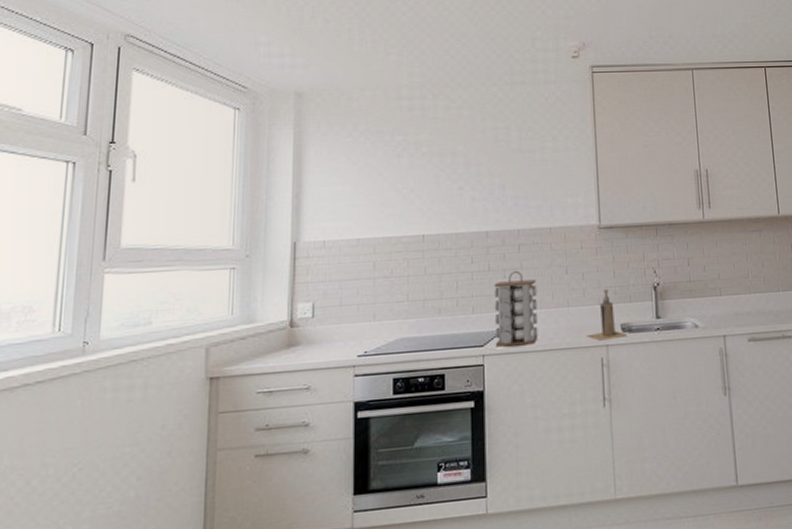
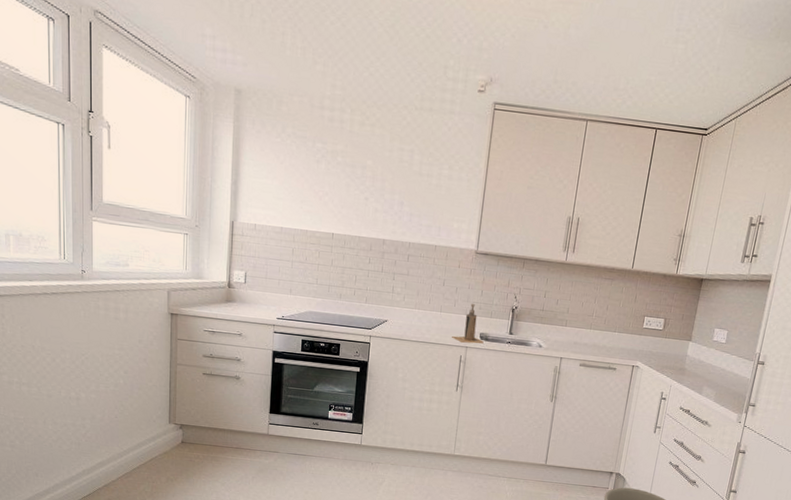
spice rack: present [493,270,538,348] -> none [380,275,419,336]

